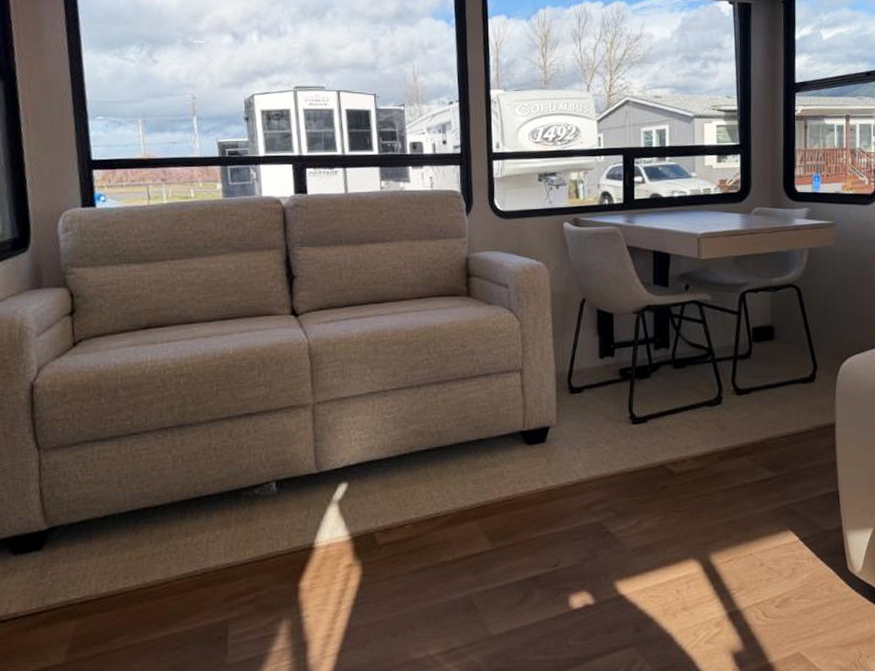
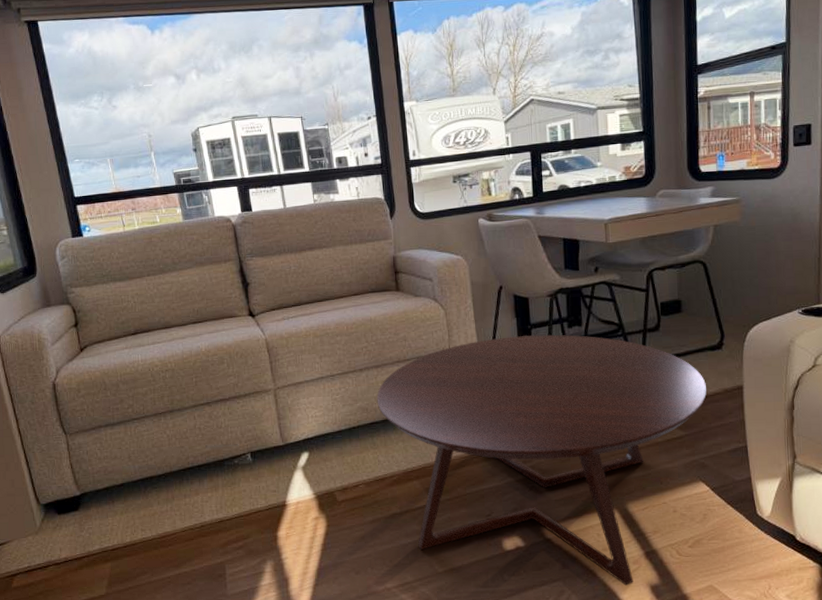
coffee table: none [434,356,799,653] -> present [376,334,708,586]

